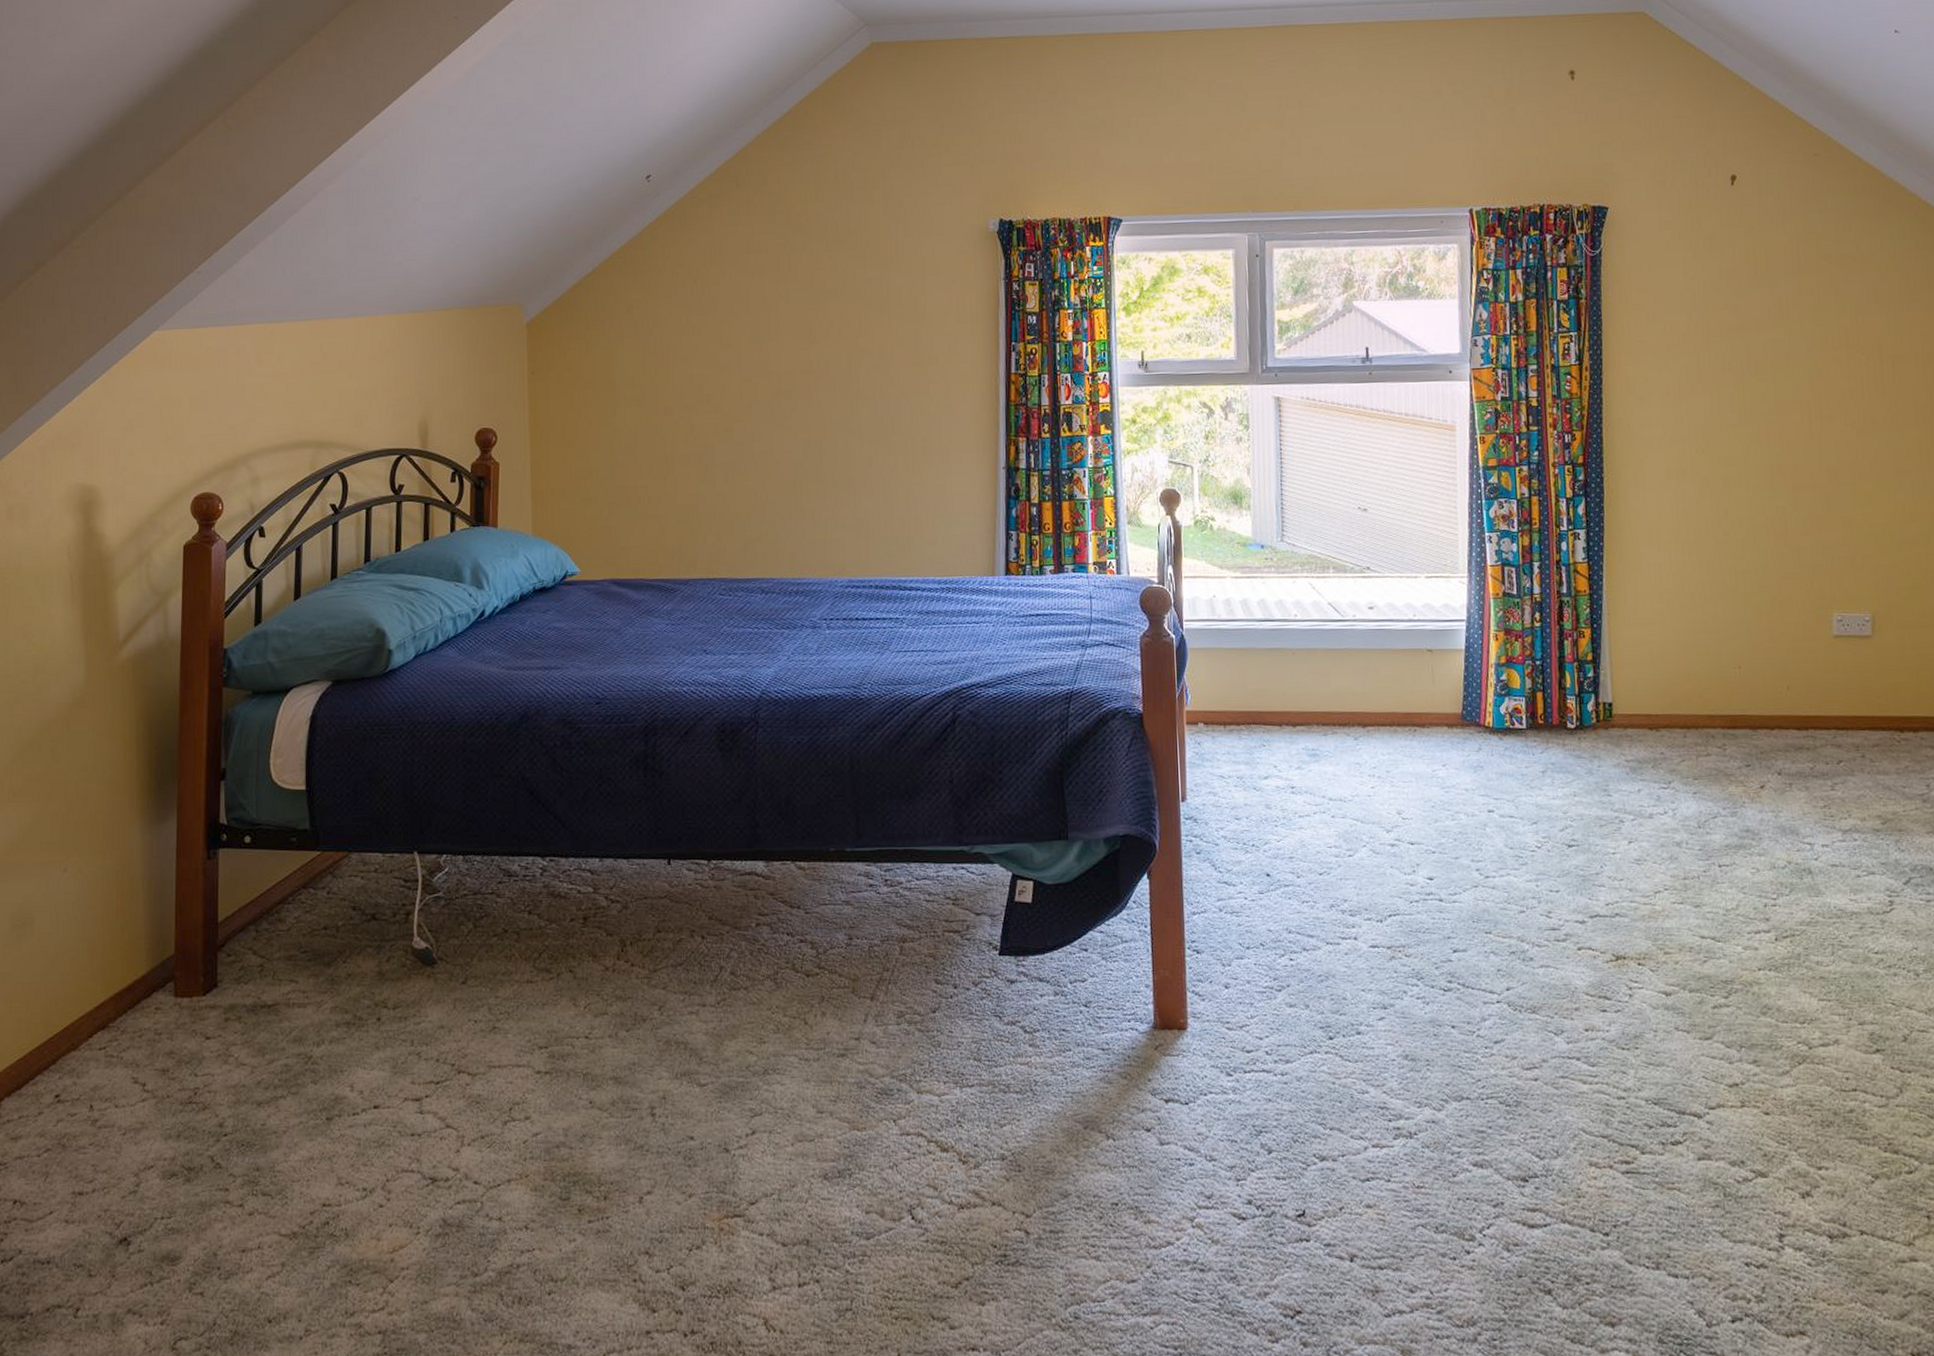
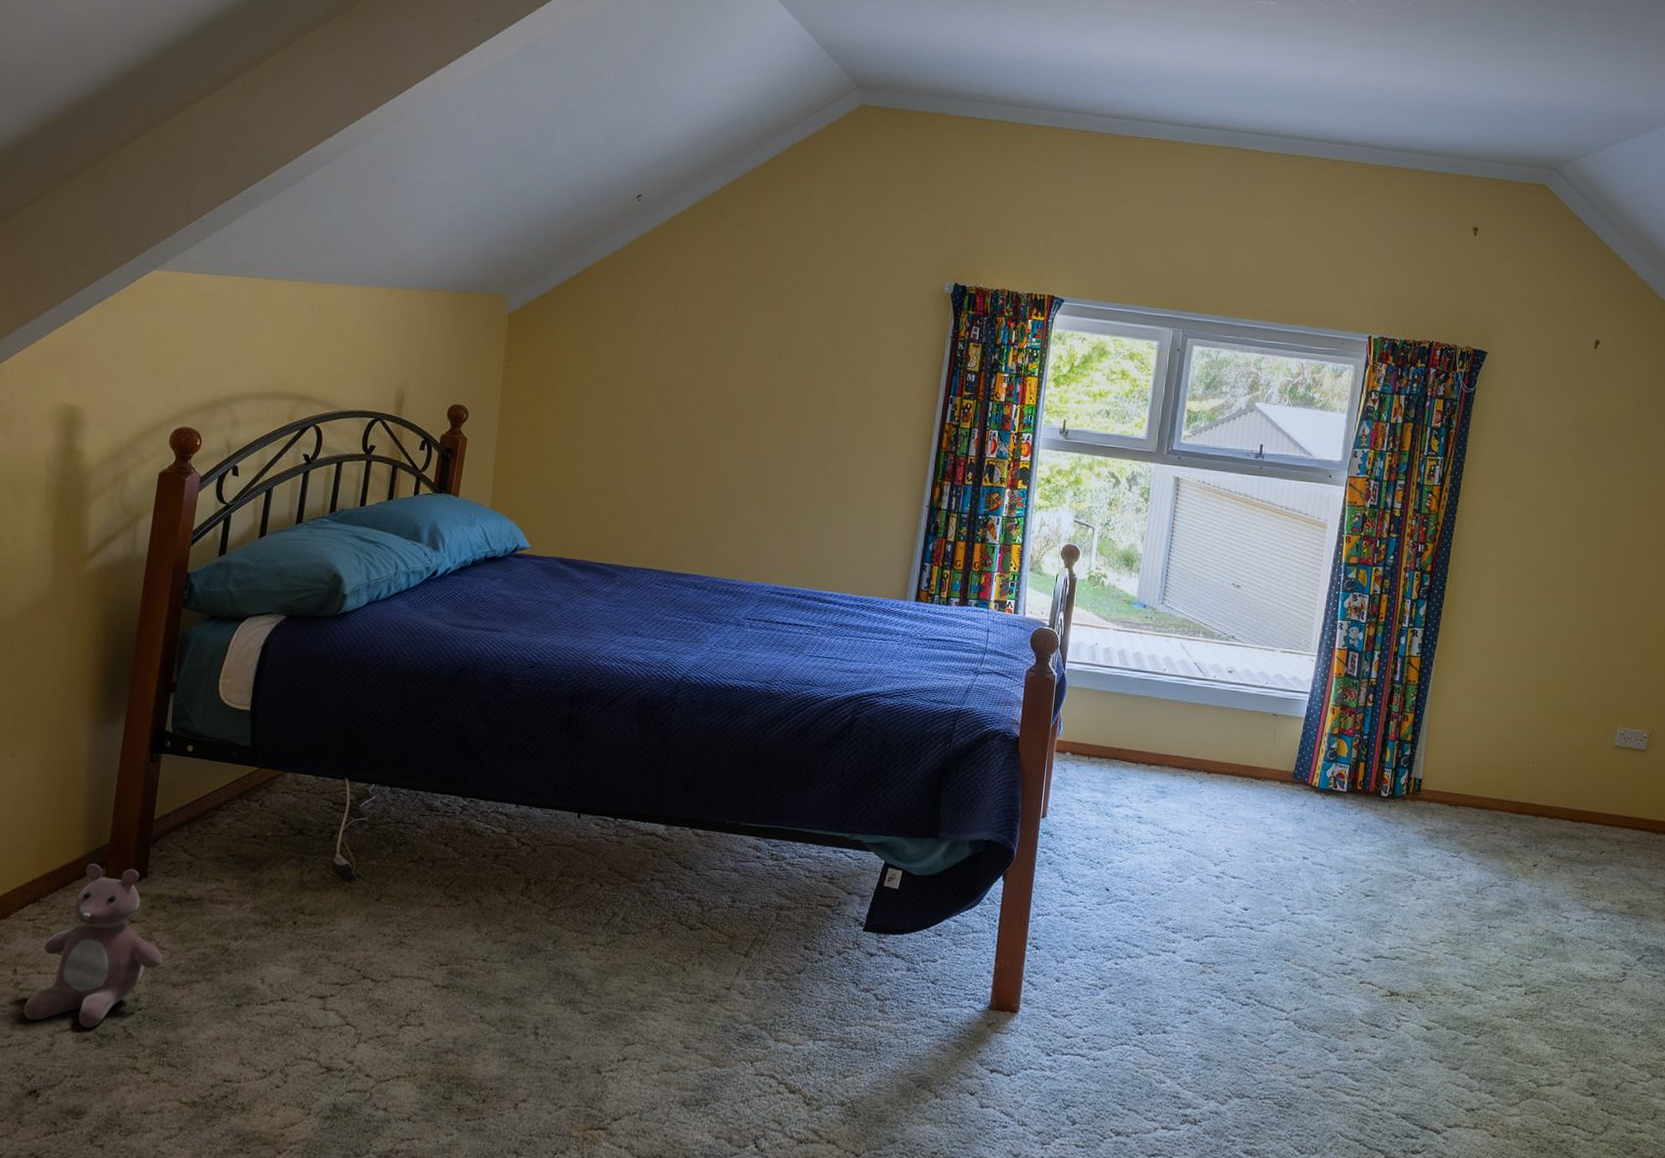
stuffed animal: none [105,978,243,1162] -> present [24,863,162,1028]

